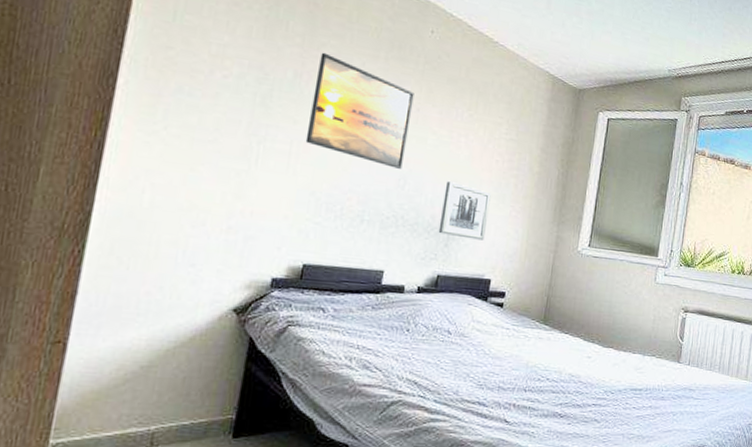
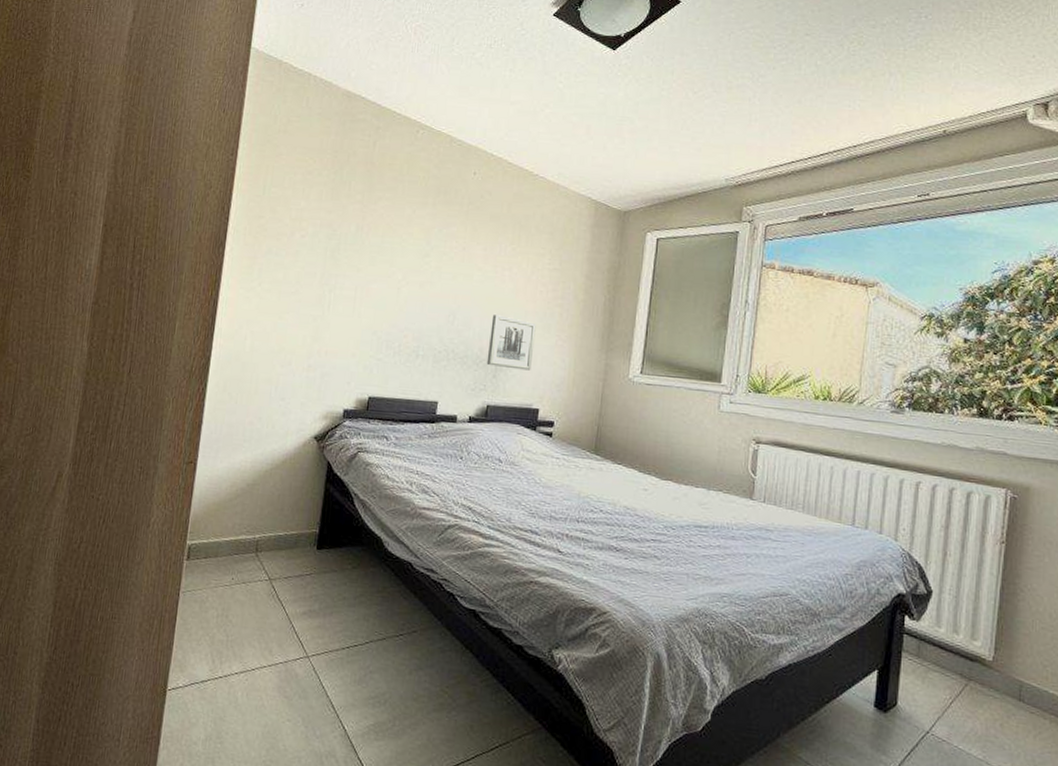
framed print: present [305,52,414,169] -> none [367,205,460,306]

